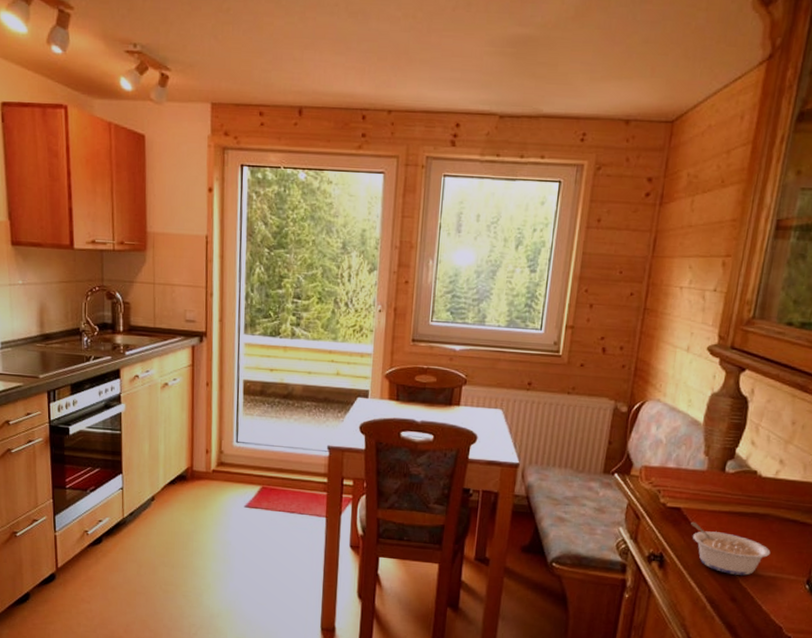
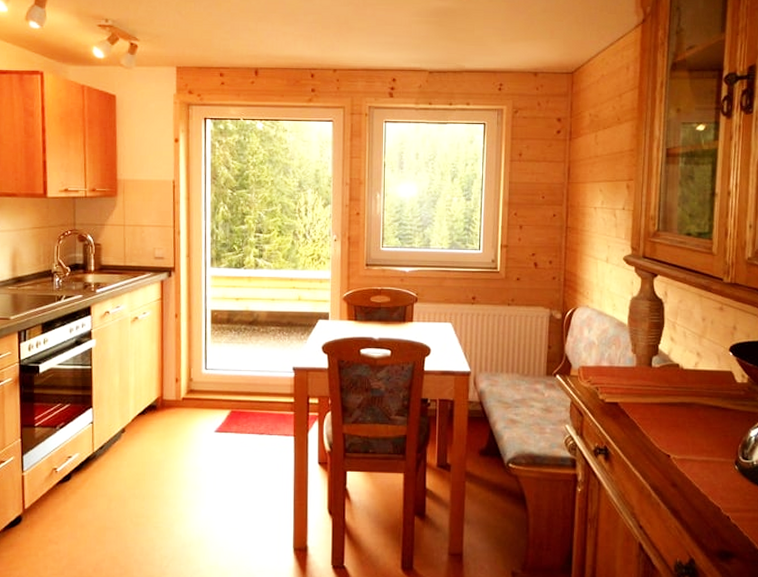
legume: present [691,521,771,576] -> none [628,414,701,461]

